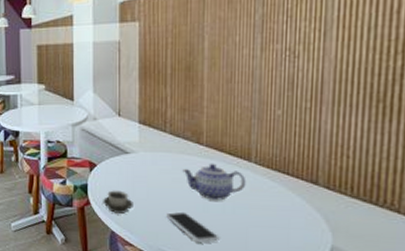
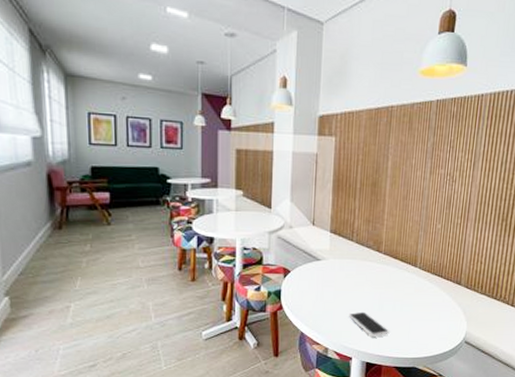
cup: present [103,190,133,214] -> none [295,295,322,316]
teapot: present [182,163,247,201] -> none [364,268,412,301]

